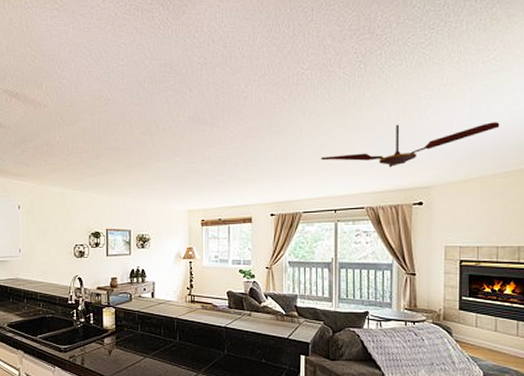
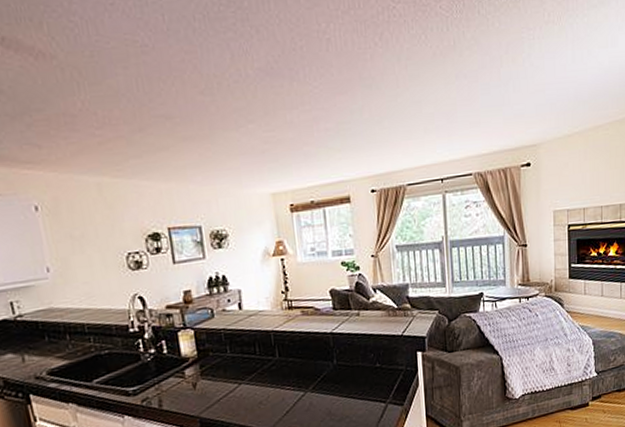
ceiling fan: present [320,122,500,168] -> none [421,66,601,125]

